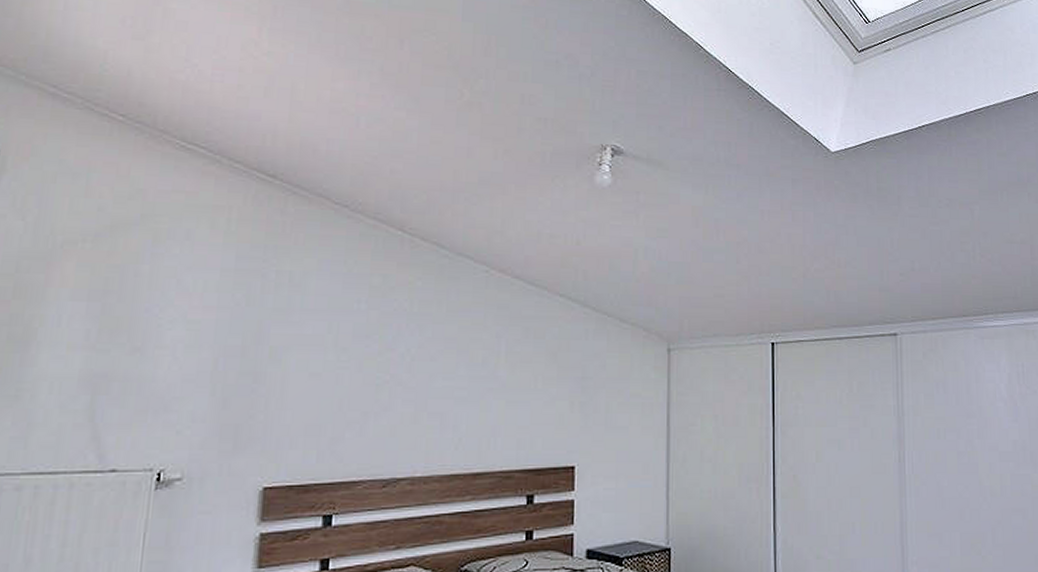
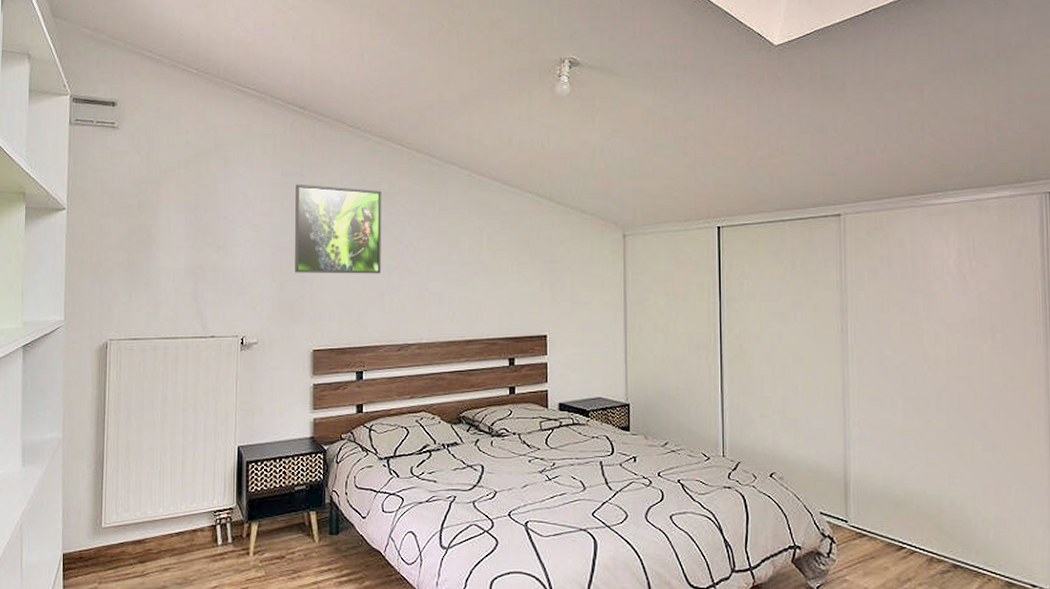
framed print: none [245,271,372,389] -> present [295,184,381,274]

